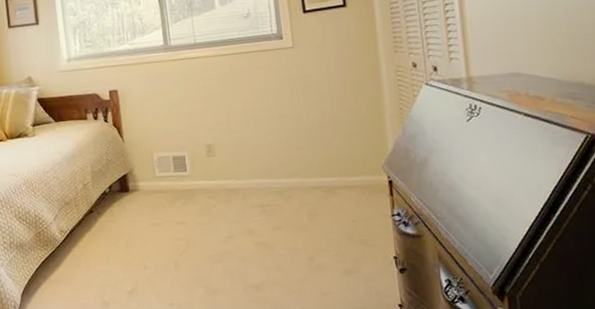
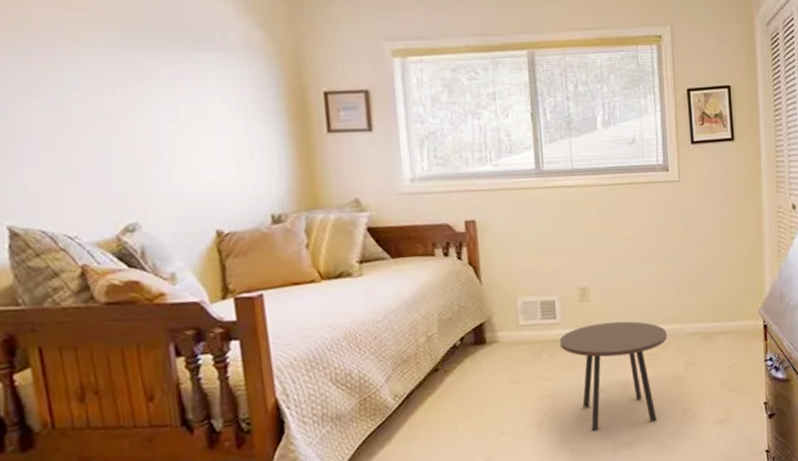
side table: none [190,174,290,273] -> present [559,321,668,432]

